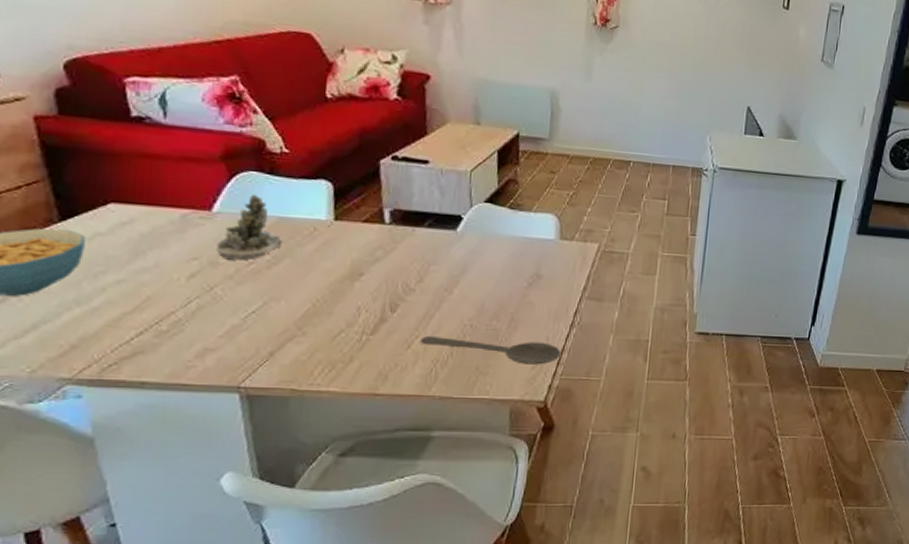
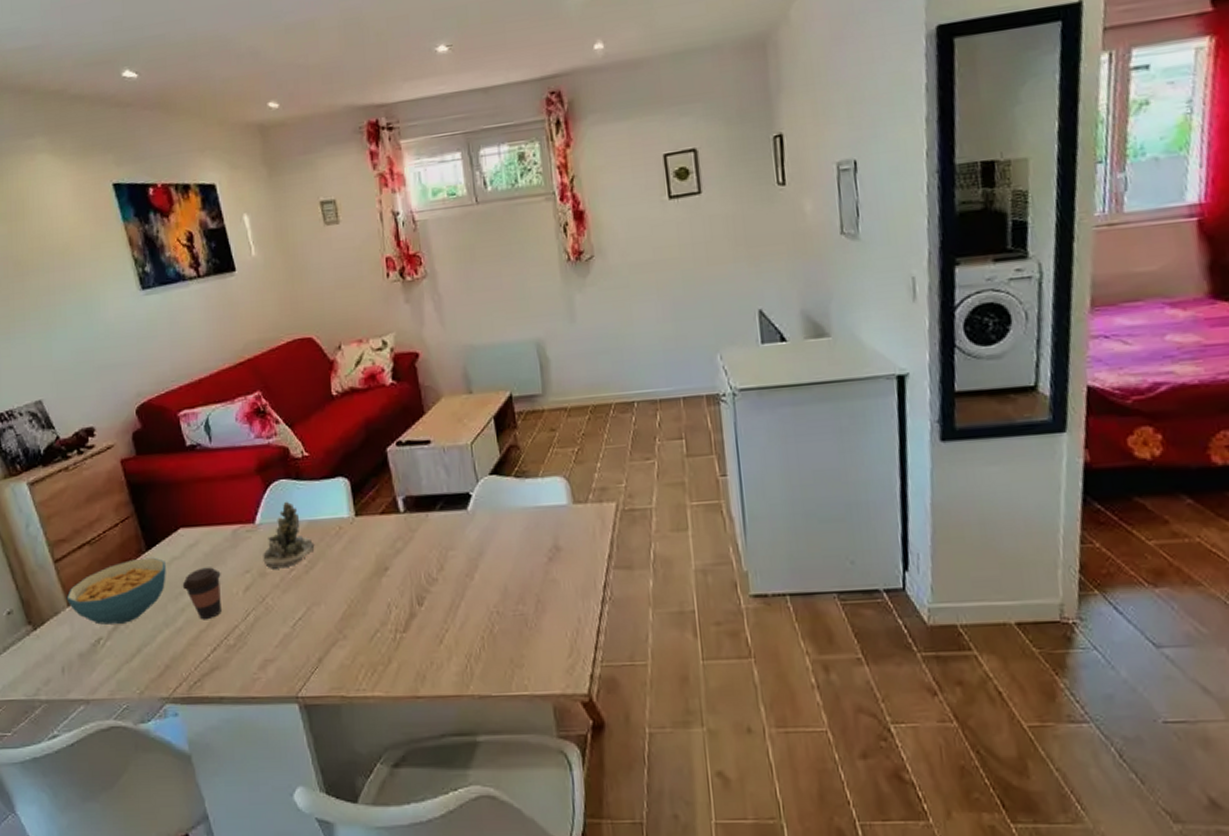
coffee cup: none [105,248,160,302] -> present [182,567,221,619]
wooden spoon: present [421,335,561,365] -> none [451,624,598,652]

